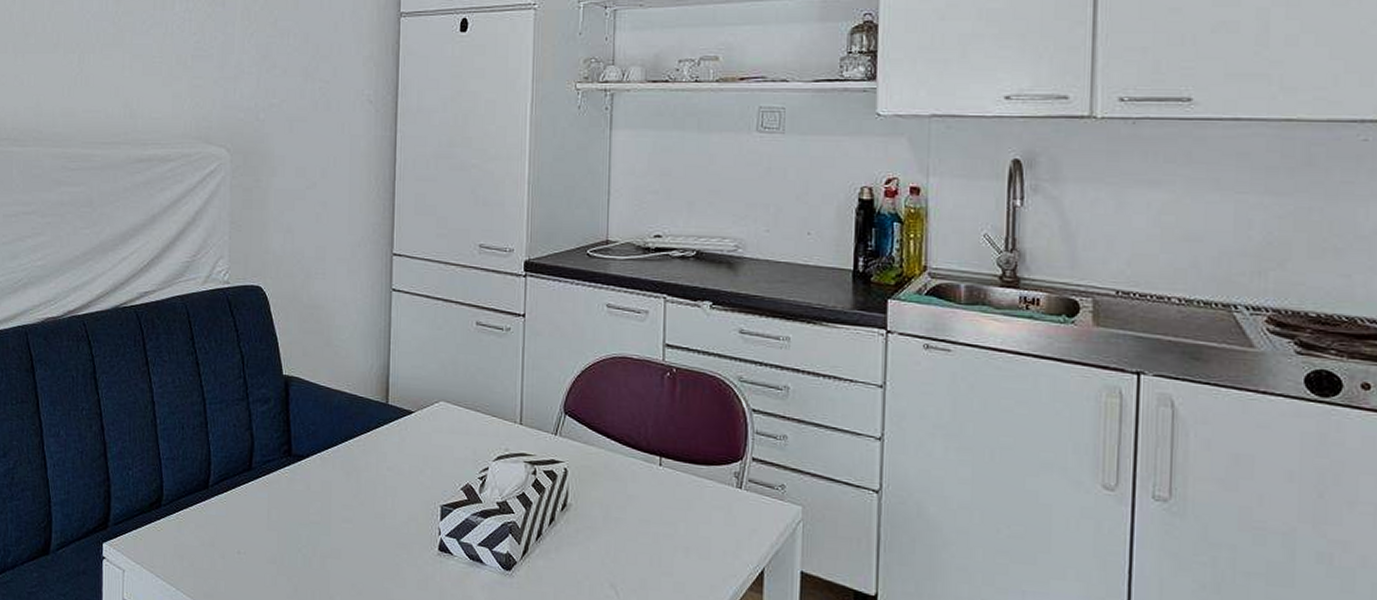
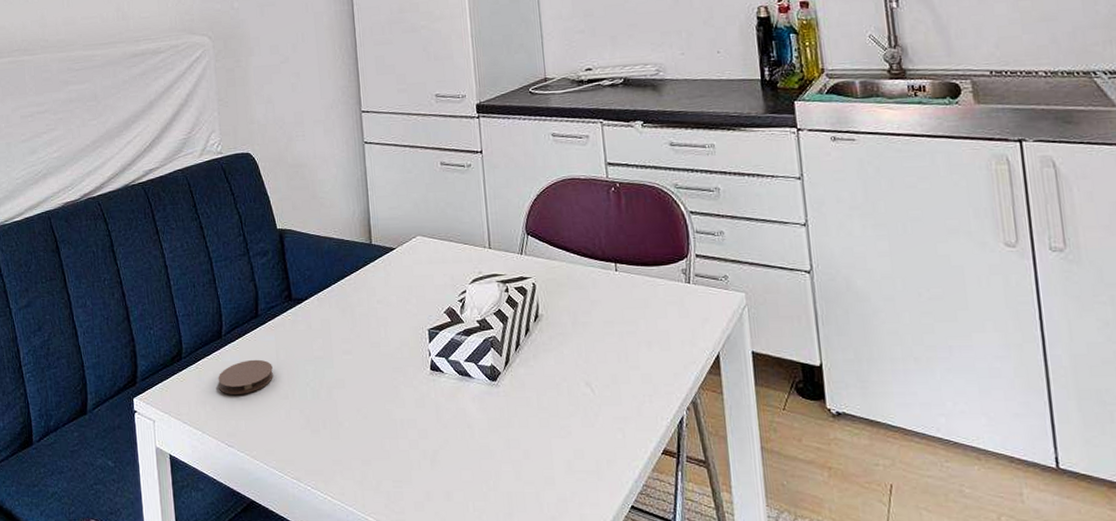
coaster: none [199,516,262,553] -> present [218,359,273,394]

